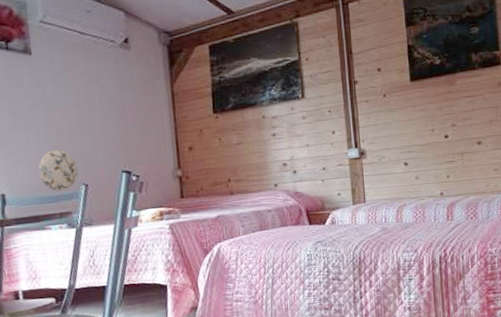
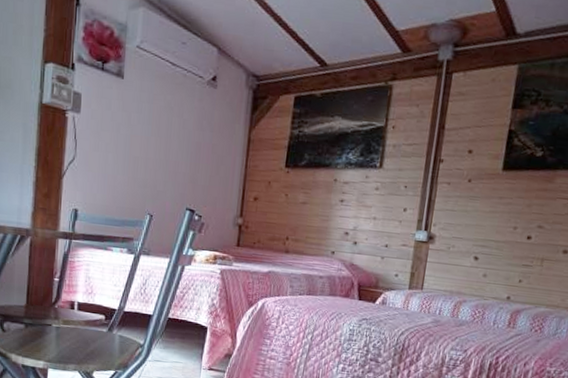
decorative plate: present [38,149,78,191] -> none [110,175,147,217]

